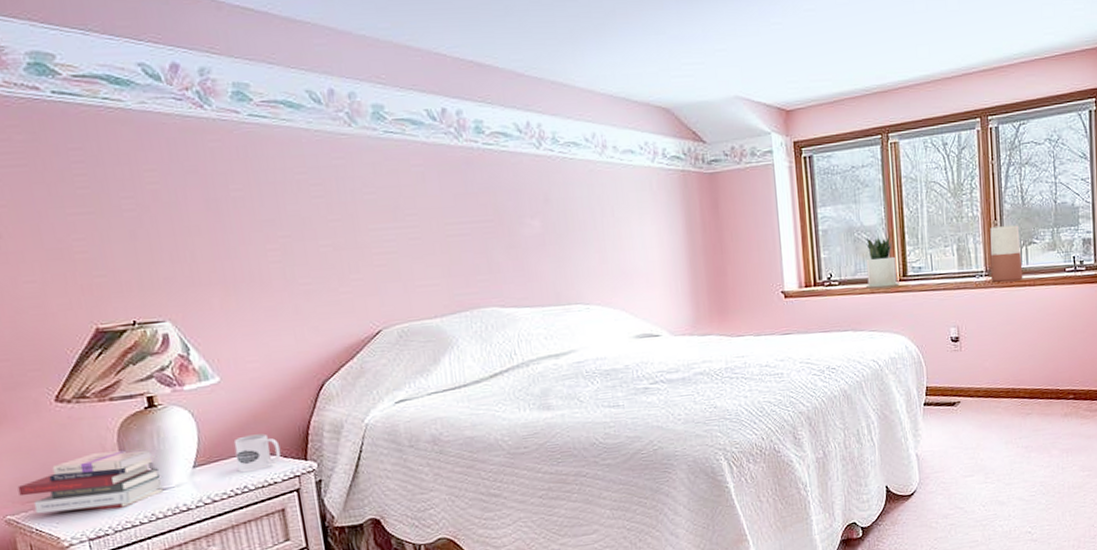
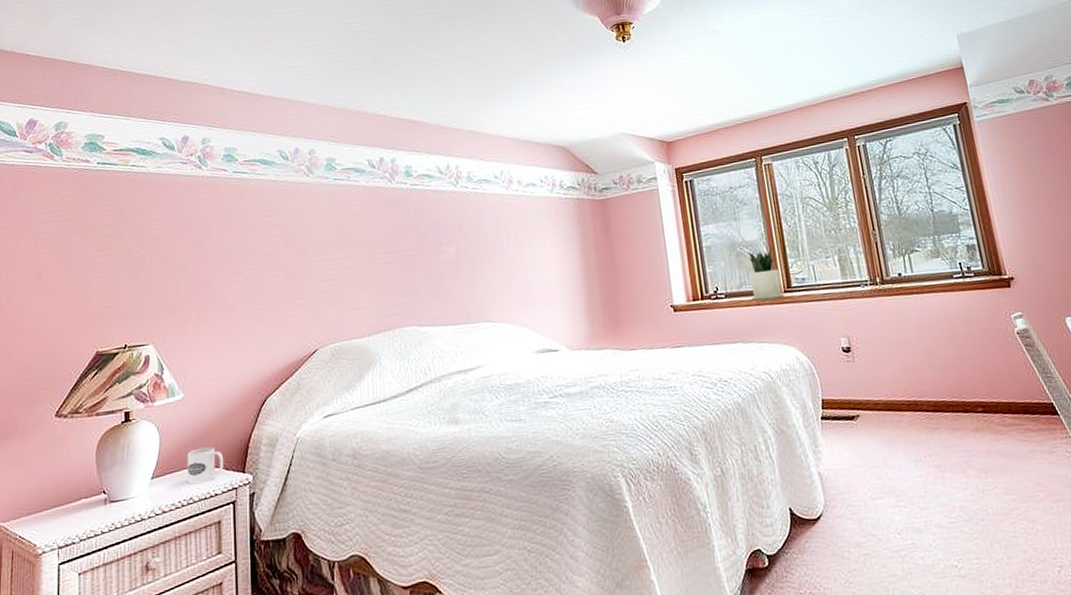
books: present [17,448,164,514] -> none [13,460,125,522]
vase: present [990,225,1023,283] -> none [869,234,910,292]

